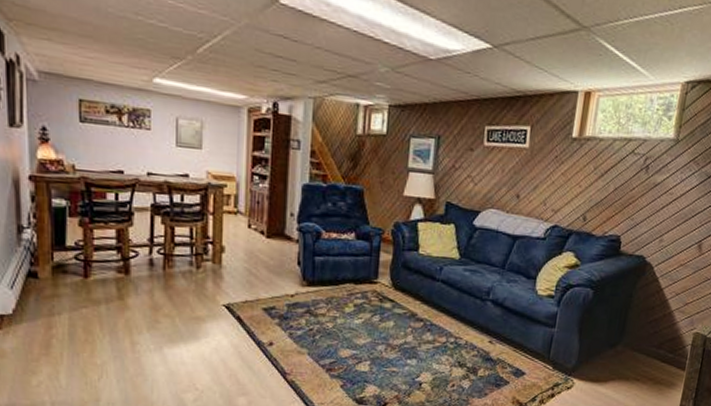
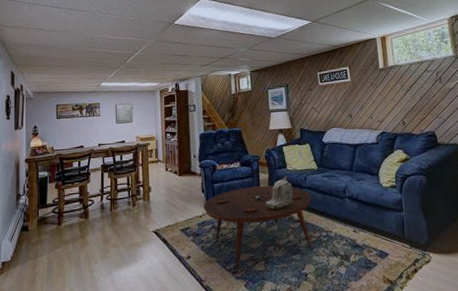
coffee table: none [296,267,444,367] -> present [203,185,312,270]
decorative box: none [383,260,422,301] -> present [266,175,293,209]

